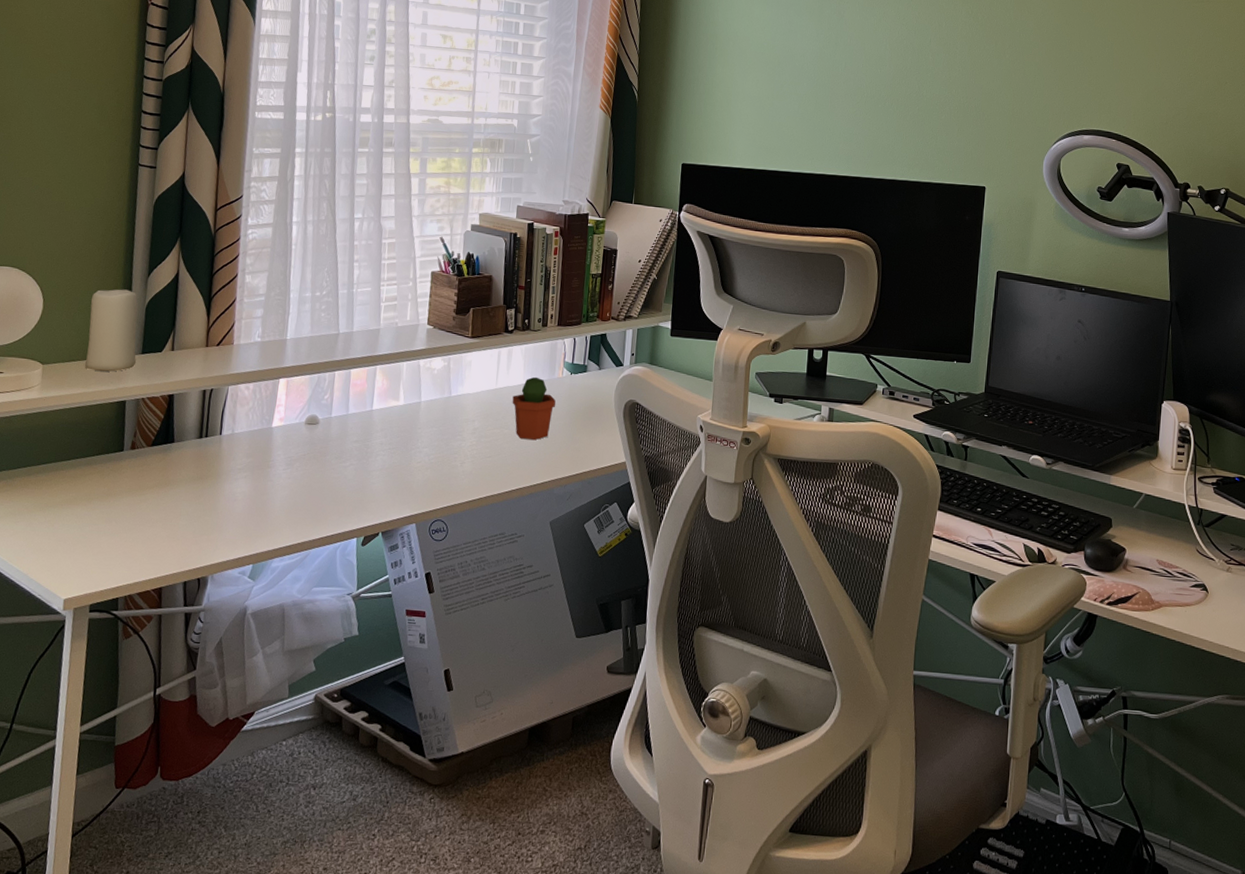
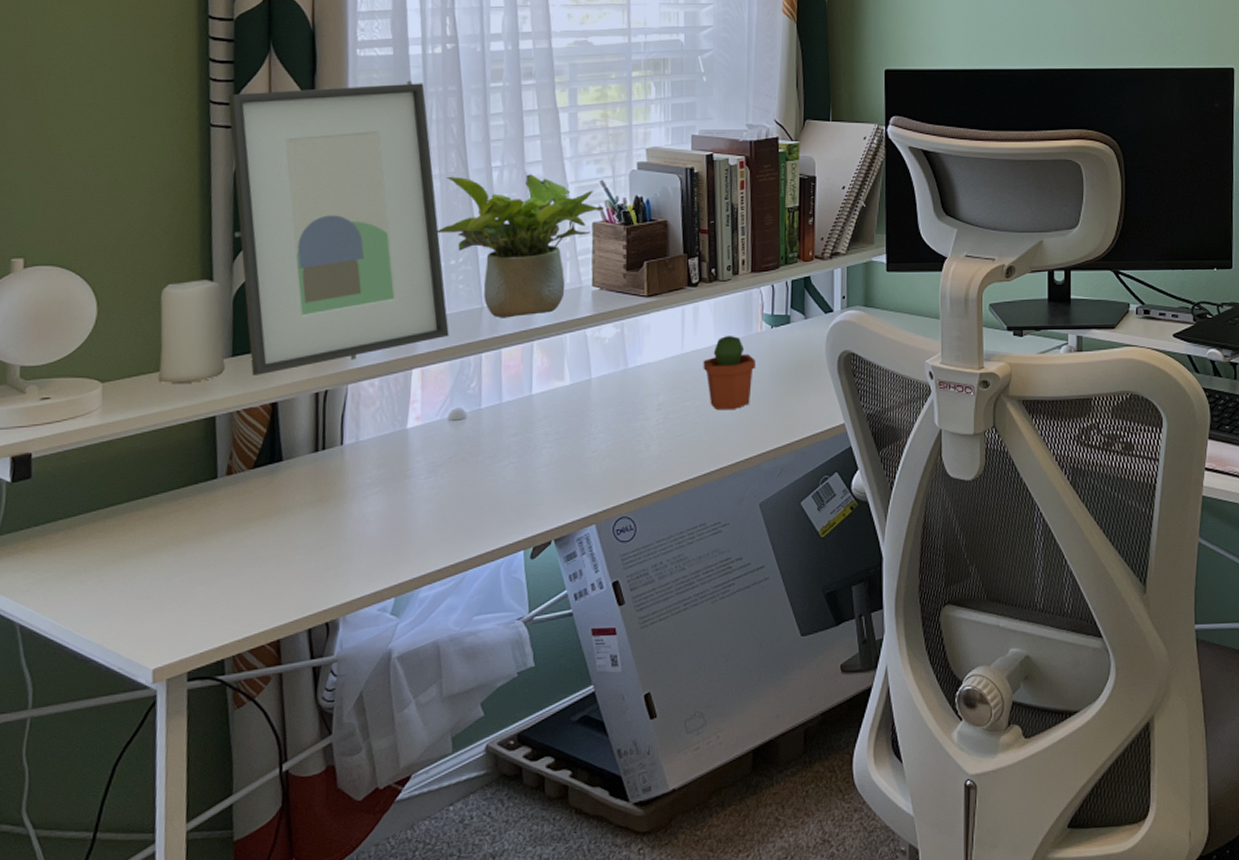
picture frame: none [150,139,311,371] -> present [228,80,449,375]
potted plant: none [308,222,441,345] -> present [438,174,604,318]

